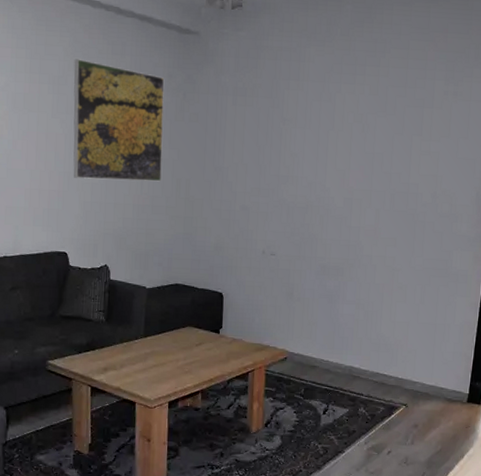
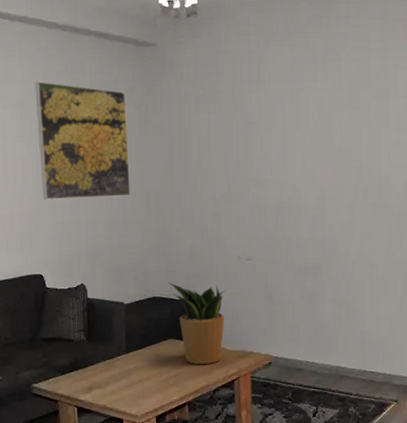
potted plant: none [191,270,247,355] -> present [168,282,225,365]

